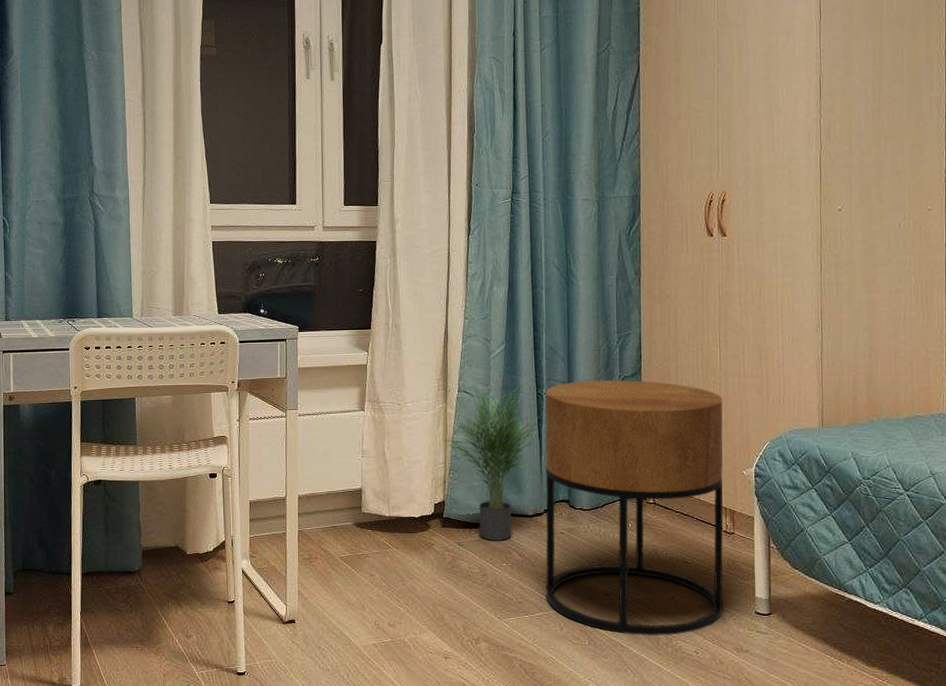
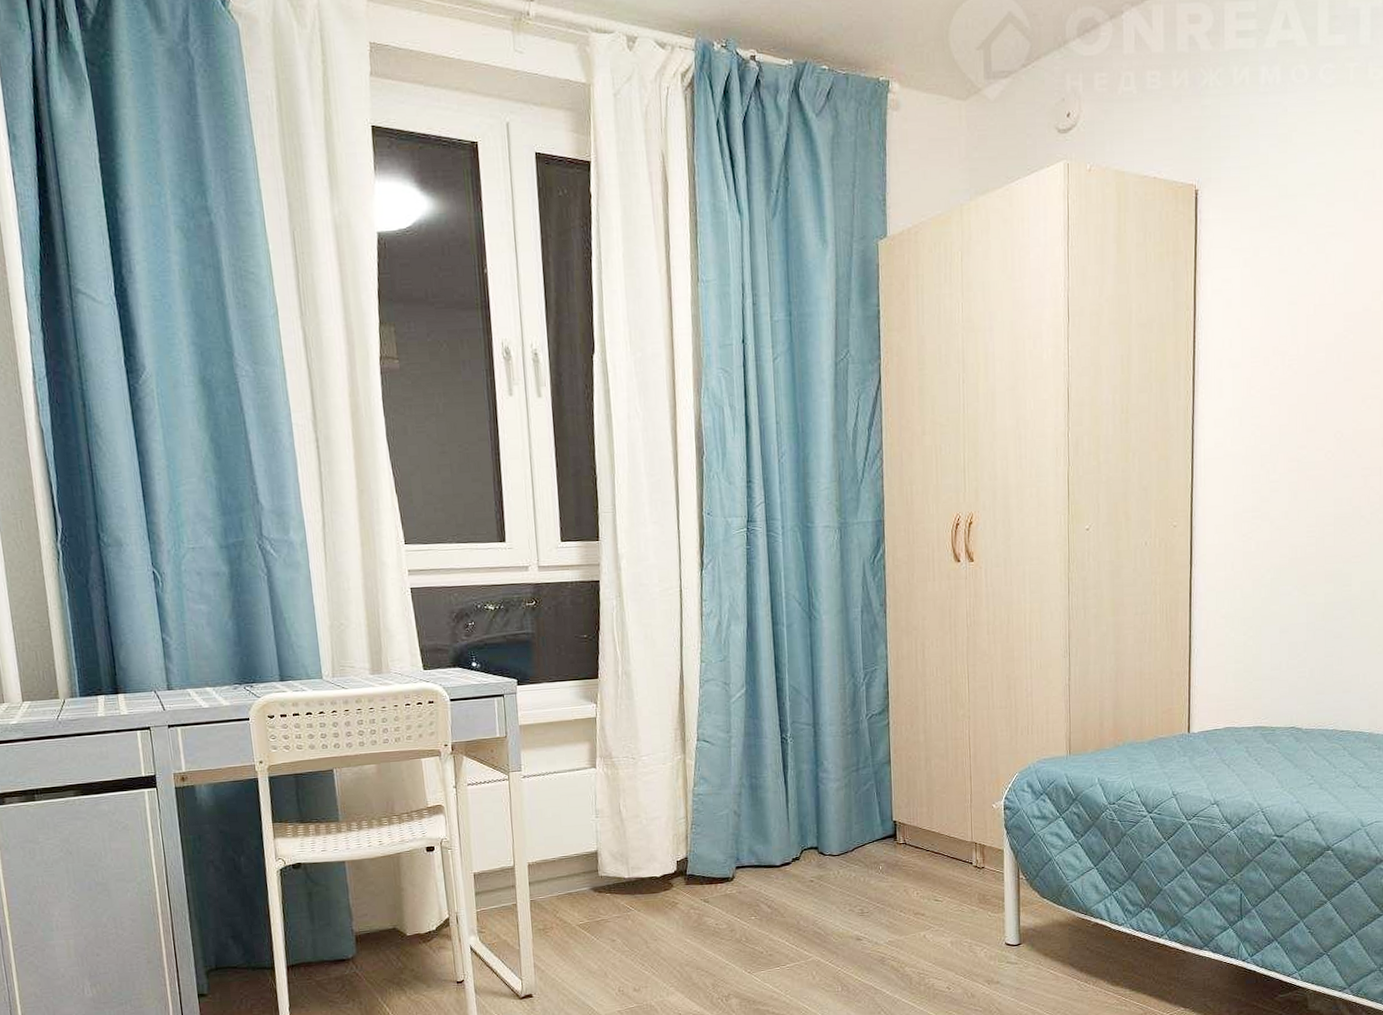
potted plant: present [440,380,539,541] -> none [680,725,784,895]
side table: present [545,380,723,635] -> none [790,718,974,977]

